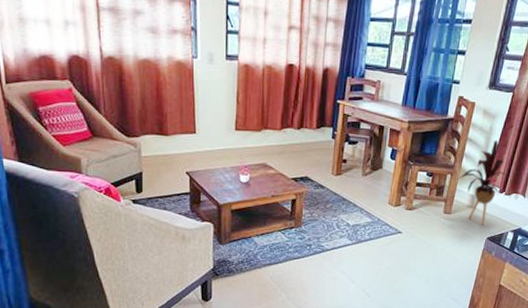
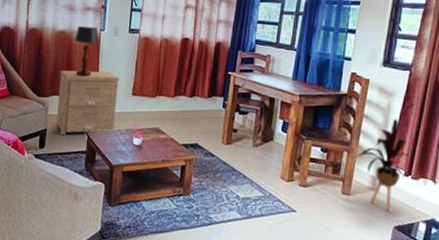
side table: none [150,105,219,178] -> present [56,70,119,135]
table lamp: none [162,52,191,112] -> present [74,26,99,77]

